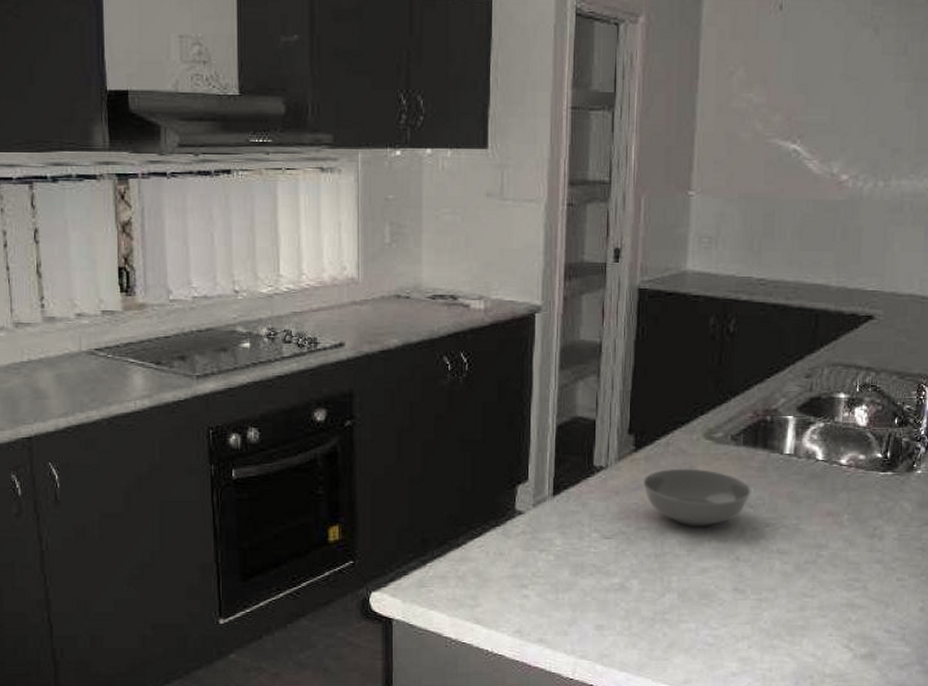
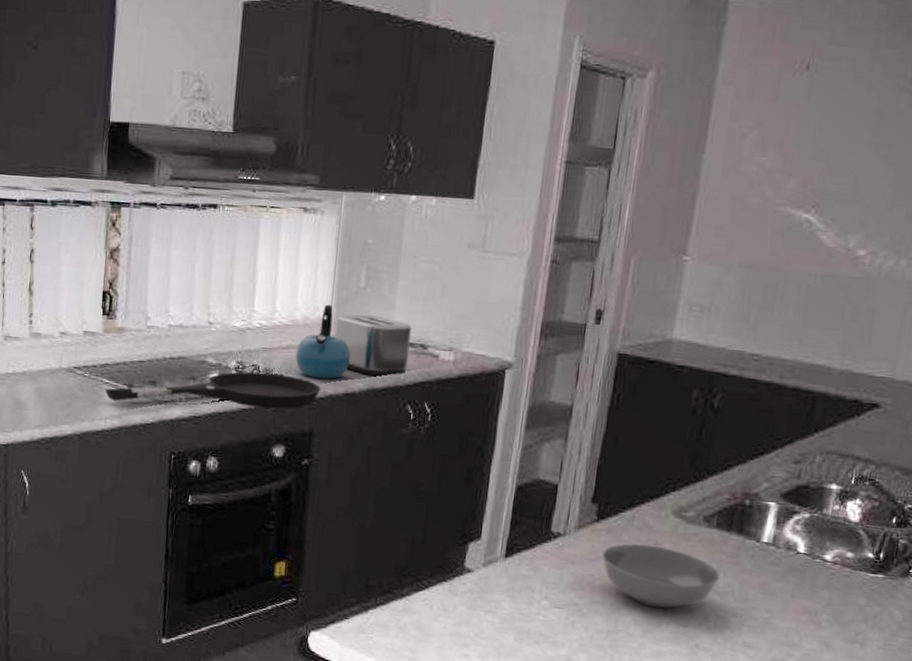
frying pan: none [131,337,357,381] -> present [104,371,322,409]
kettle: none [327,263,382,338] -> present [295,304,351,379]
toaster: none [364,271,440,332] -> present [334,314,412,377]

